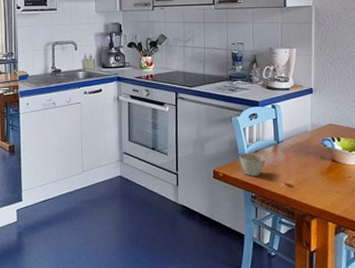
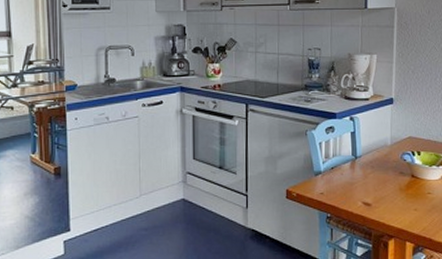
cup: present [239,153,266,176] -> none [314,170,342,195]

